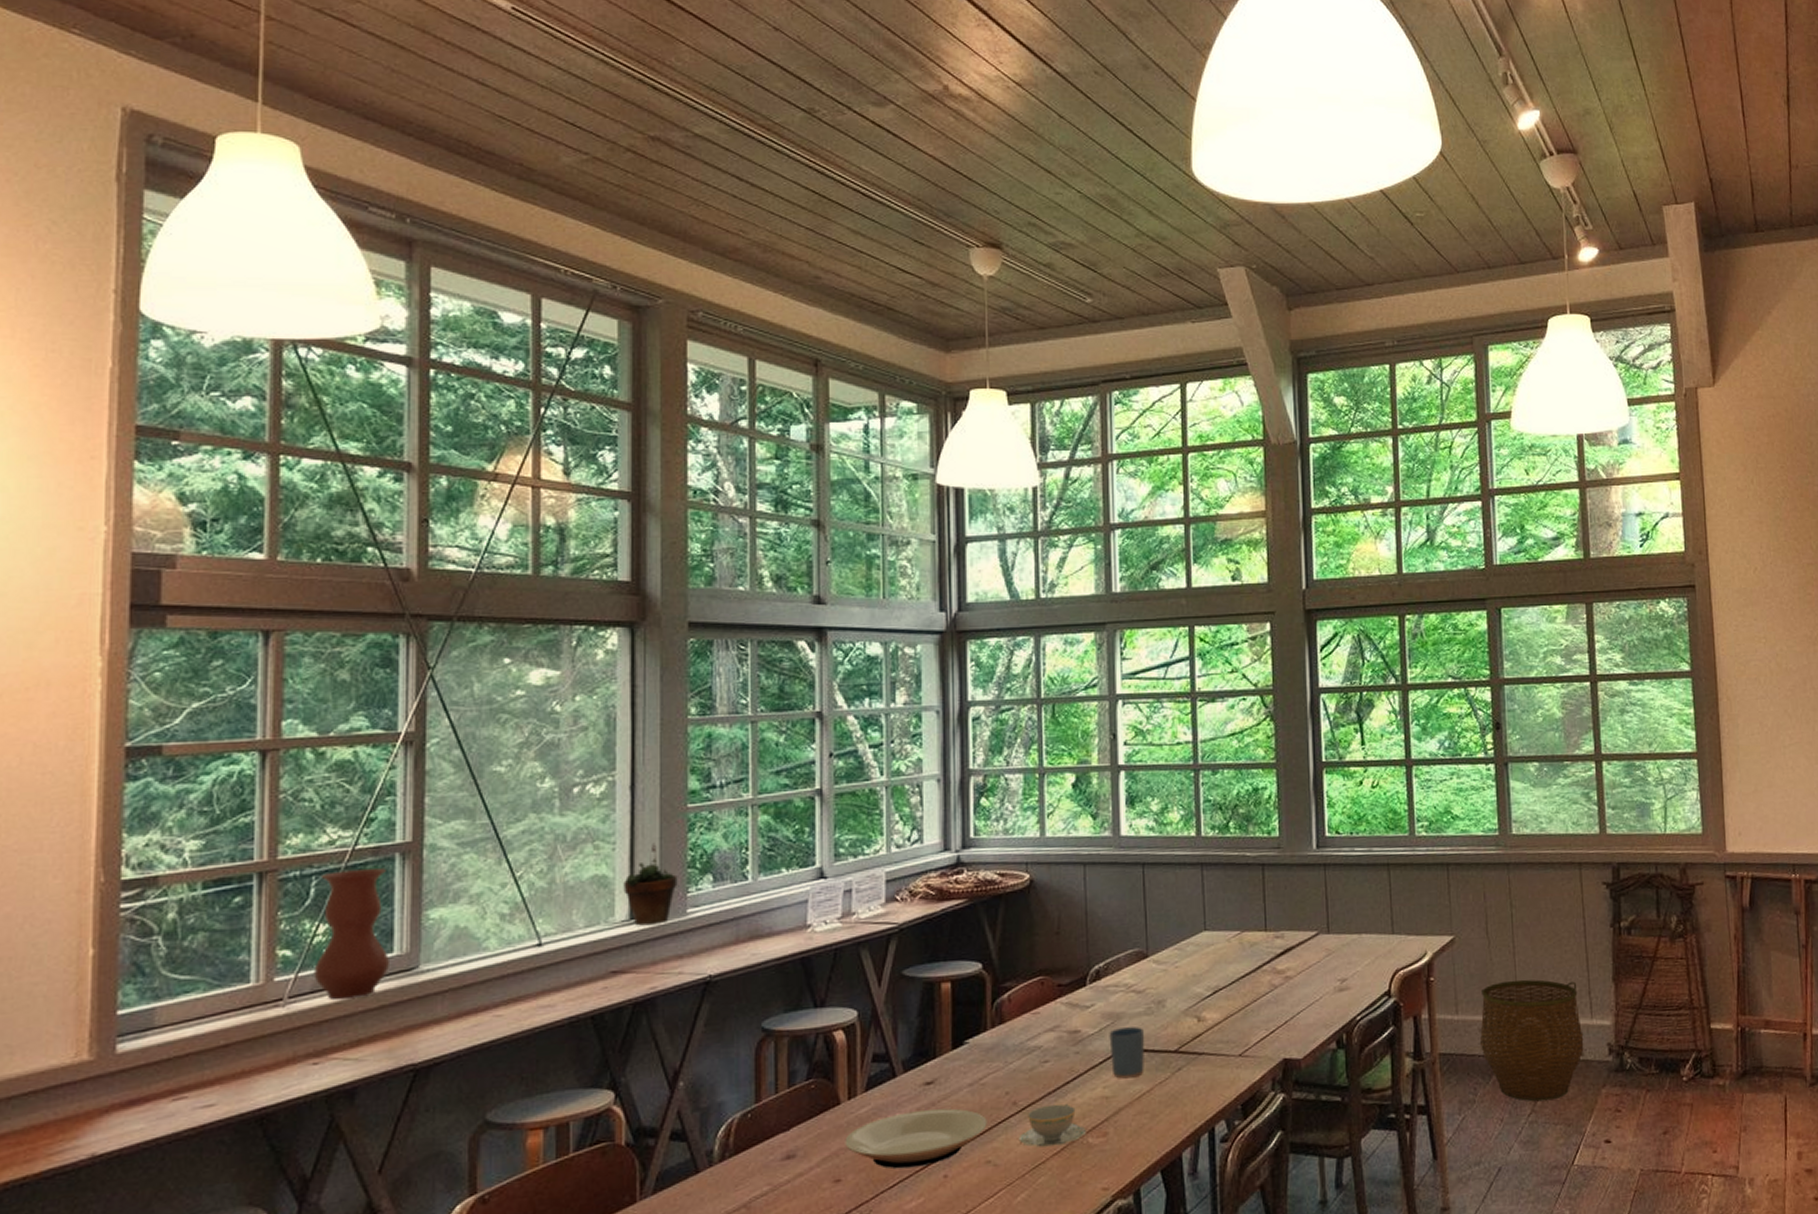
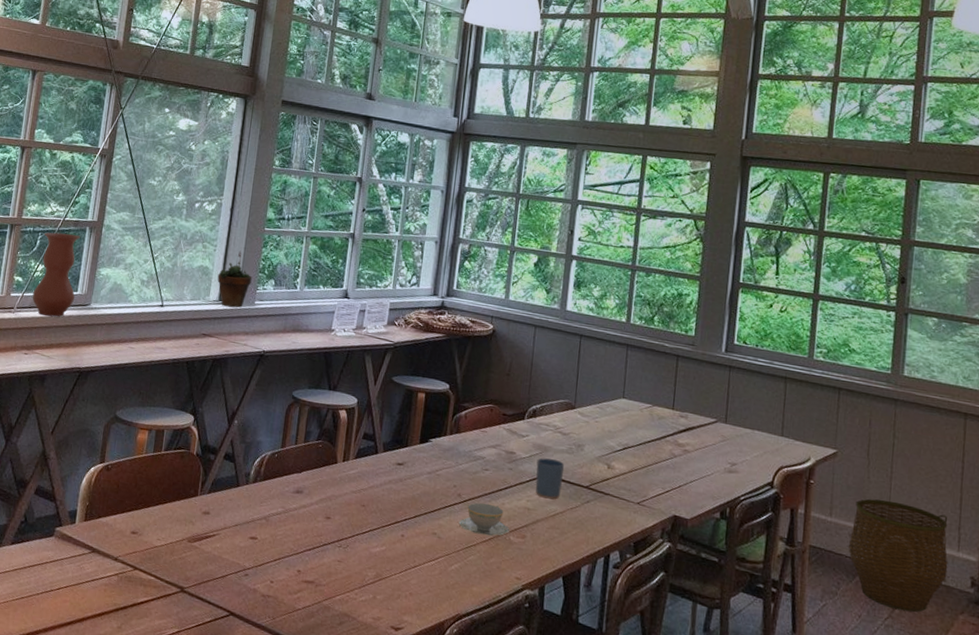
plate: present [845,1108,987,1169] -> none [336,480,438,524]

